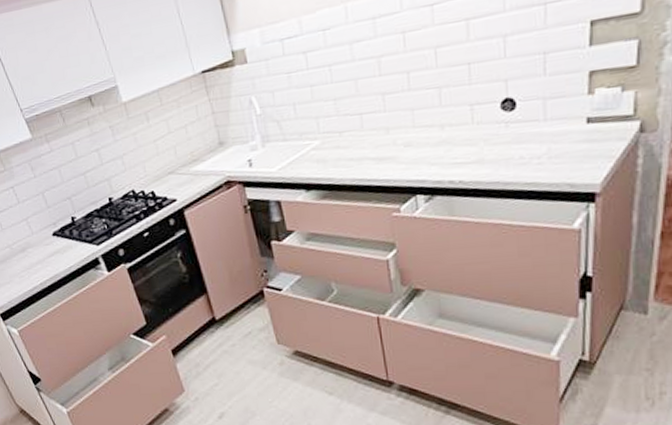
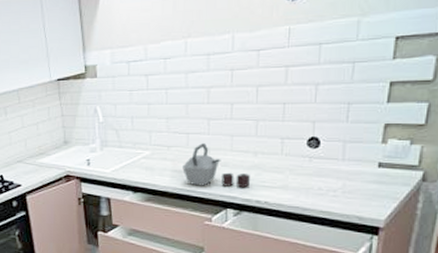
kettle: none [359,123,439,174] -> present [182,143,250,188]

